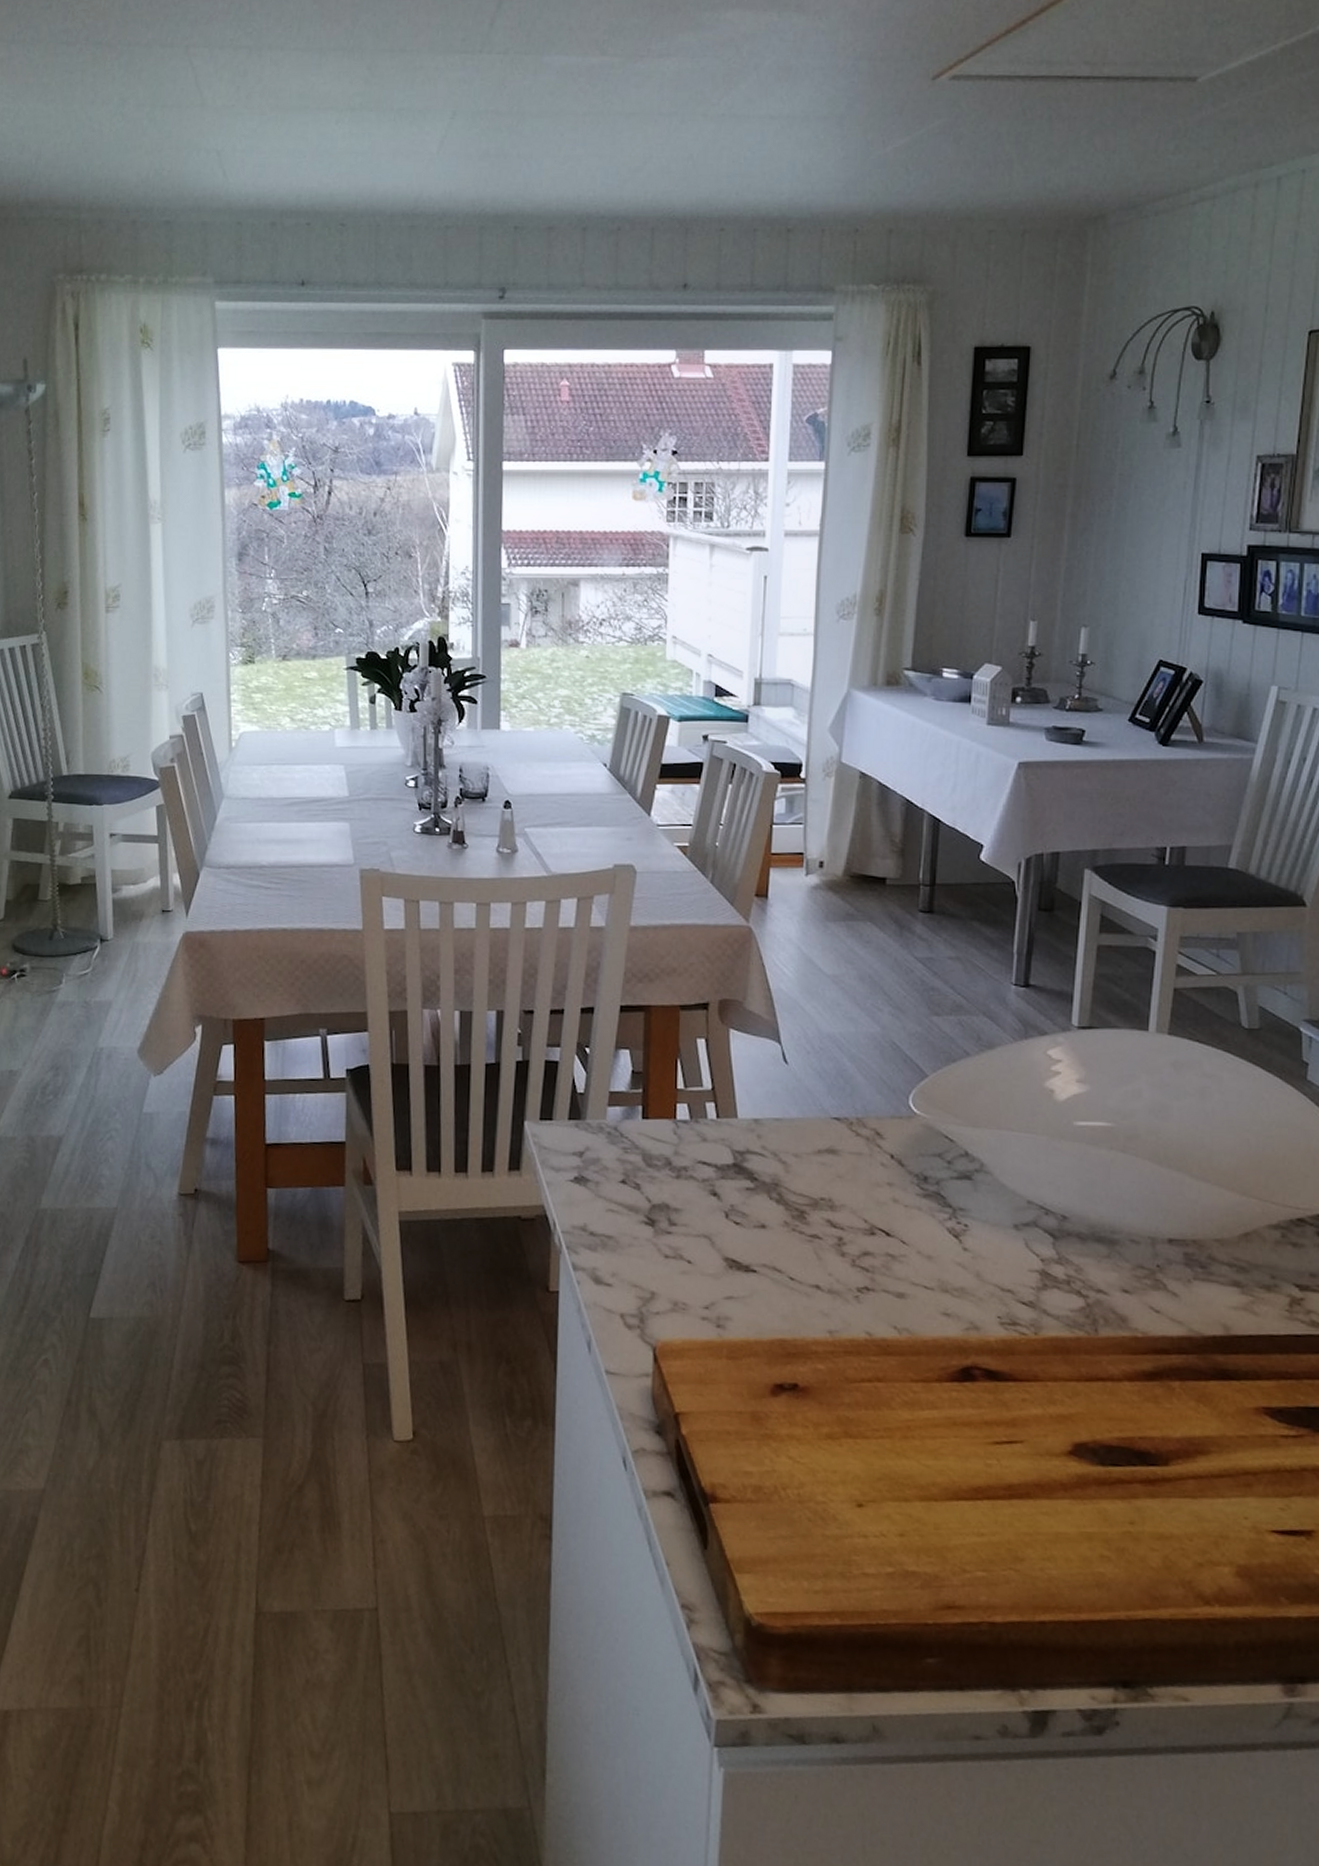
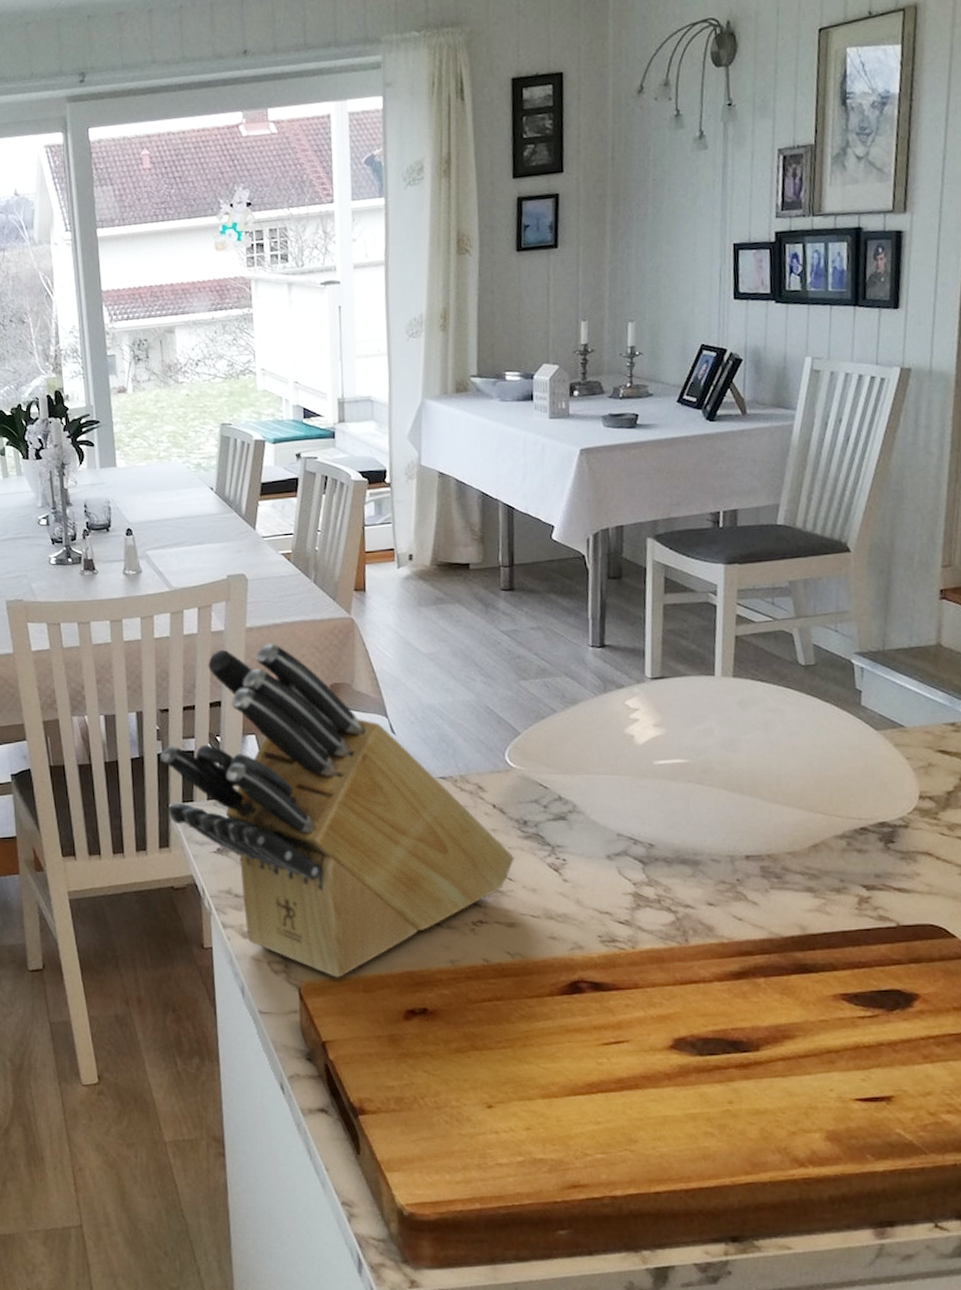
knife block: none [519,946,910,1339] -> present [160,642,514,978]

